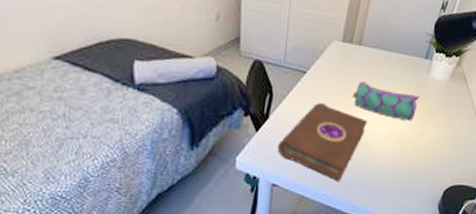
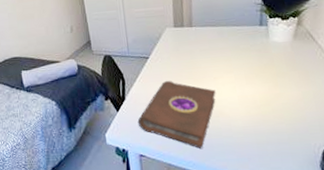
pencil case: present [352,81,420,121] -> none [194,56,265,85]

